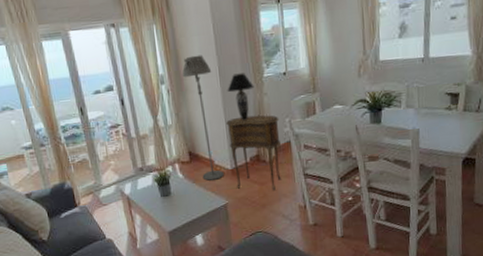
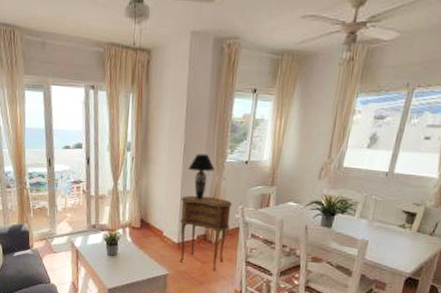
floor lamp: present [182,55,224,181] -> none [148,129,177,250]

